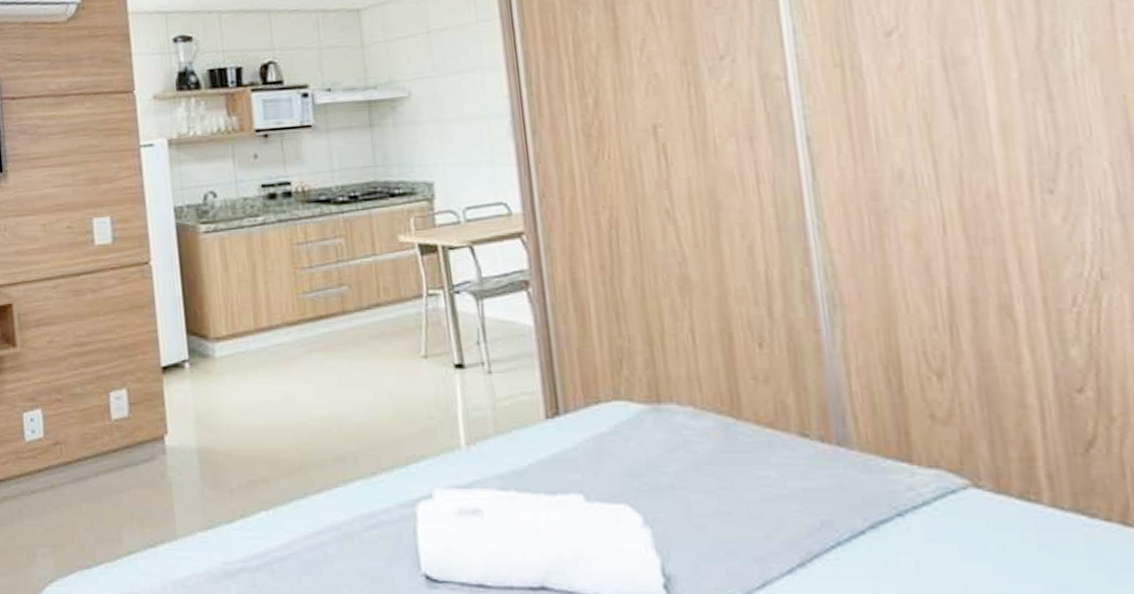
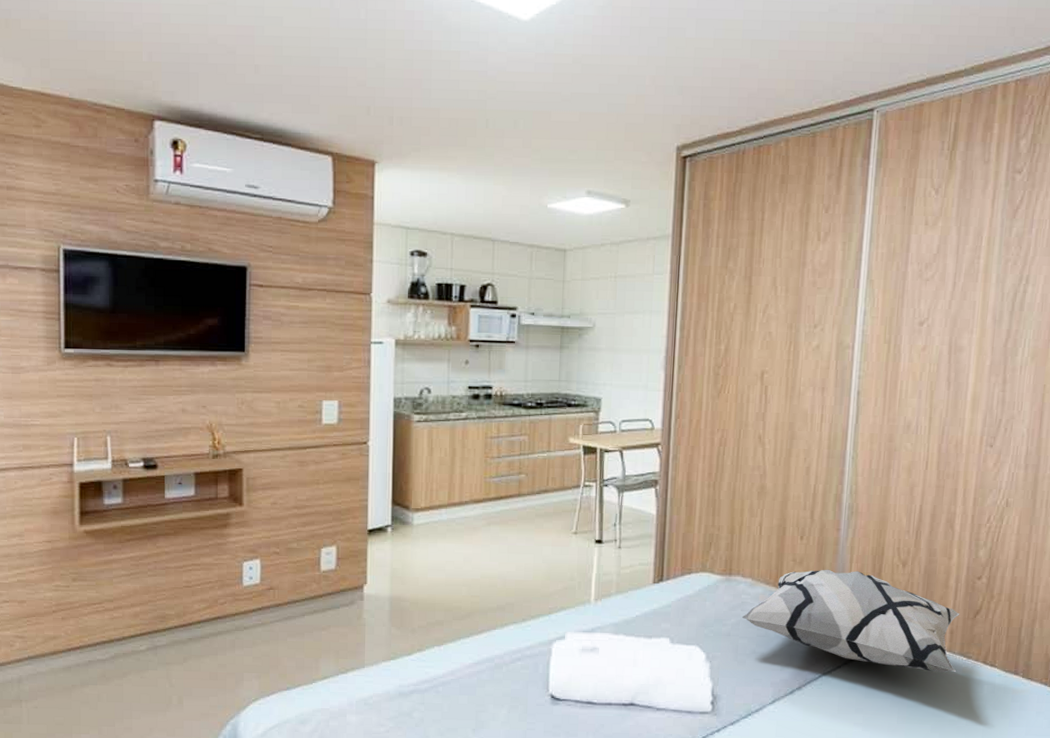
decorative pillow: none [687,388,1073,540] -> present [741,569,960,673]

